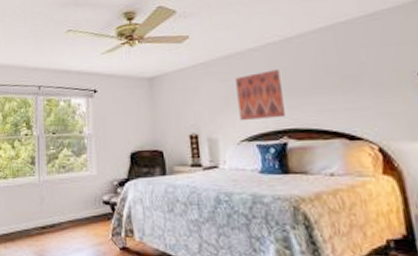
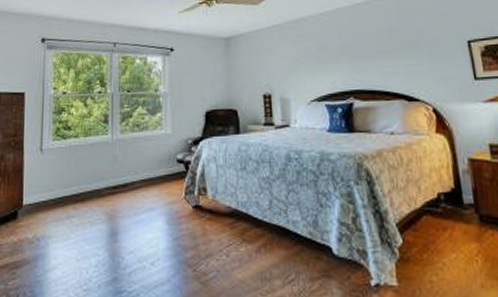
wall art: present [235,70,285,121] -> none [307,34,352,82]

